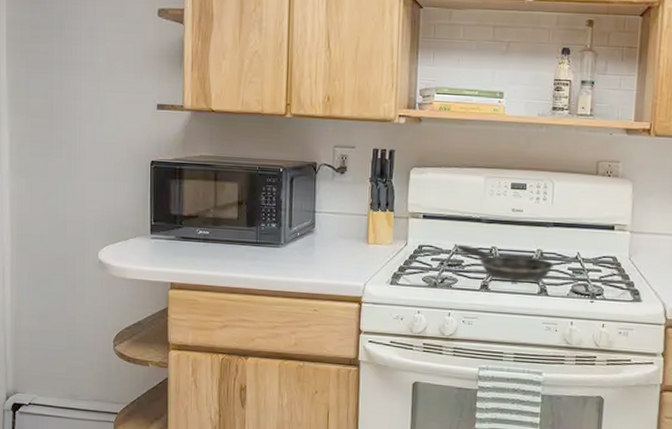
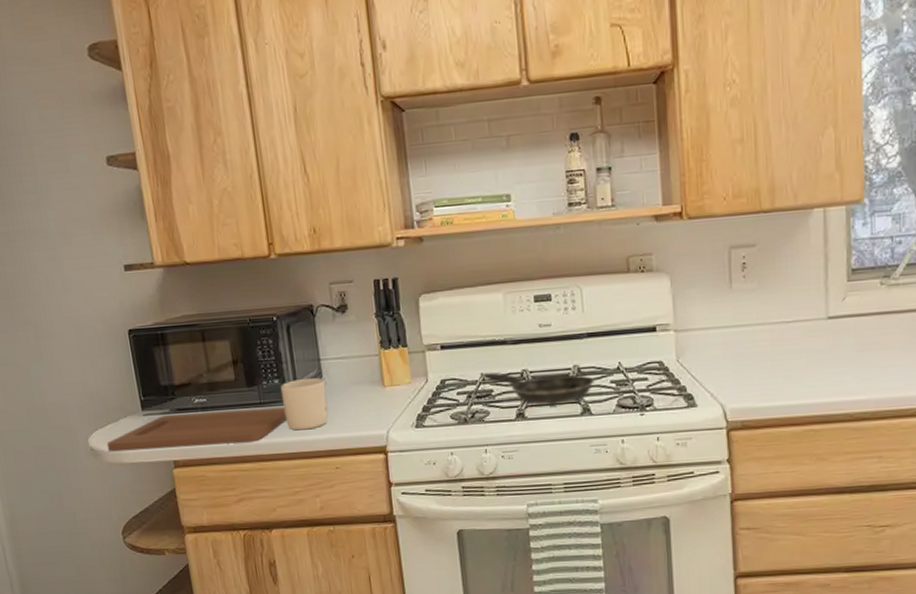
cutting board: none [114,241,278,276] -> present [106,407,287,452]
mug: none [276,226,316,272] -> present [280,377,328,431]

